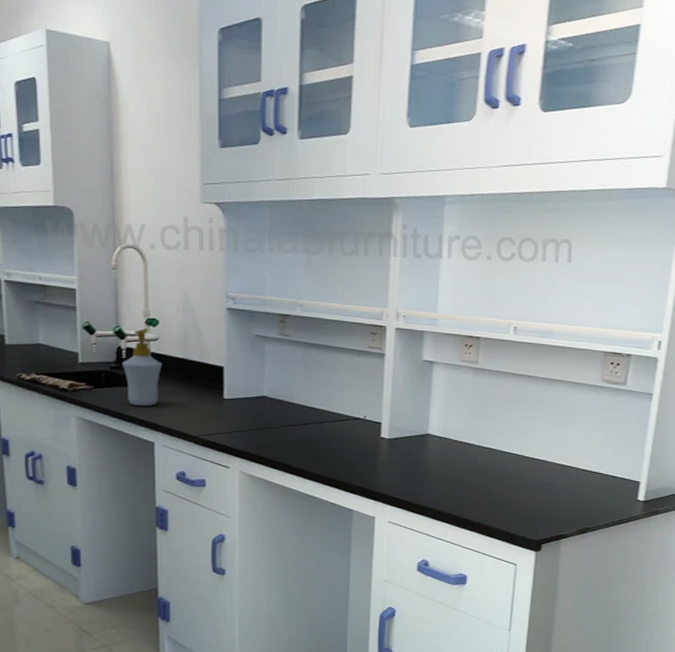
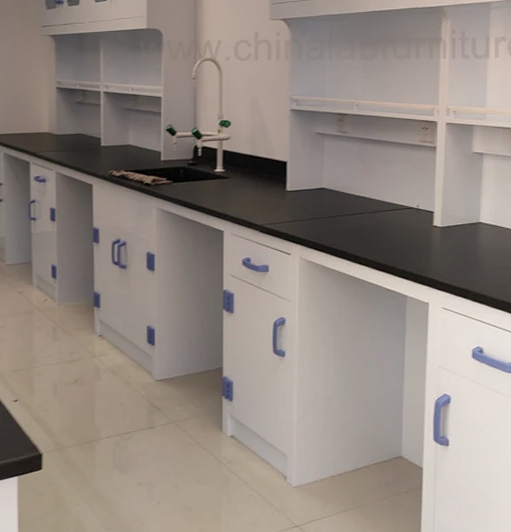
soap bottle: present [122,329,163,406] -> none [198,130,233,198]

